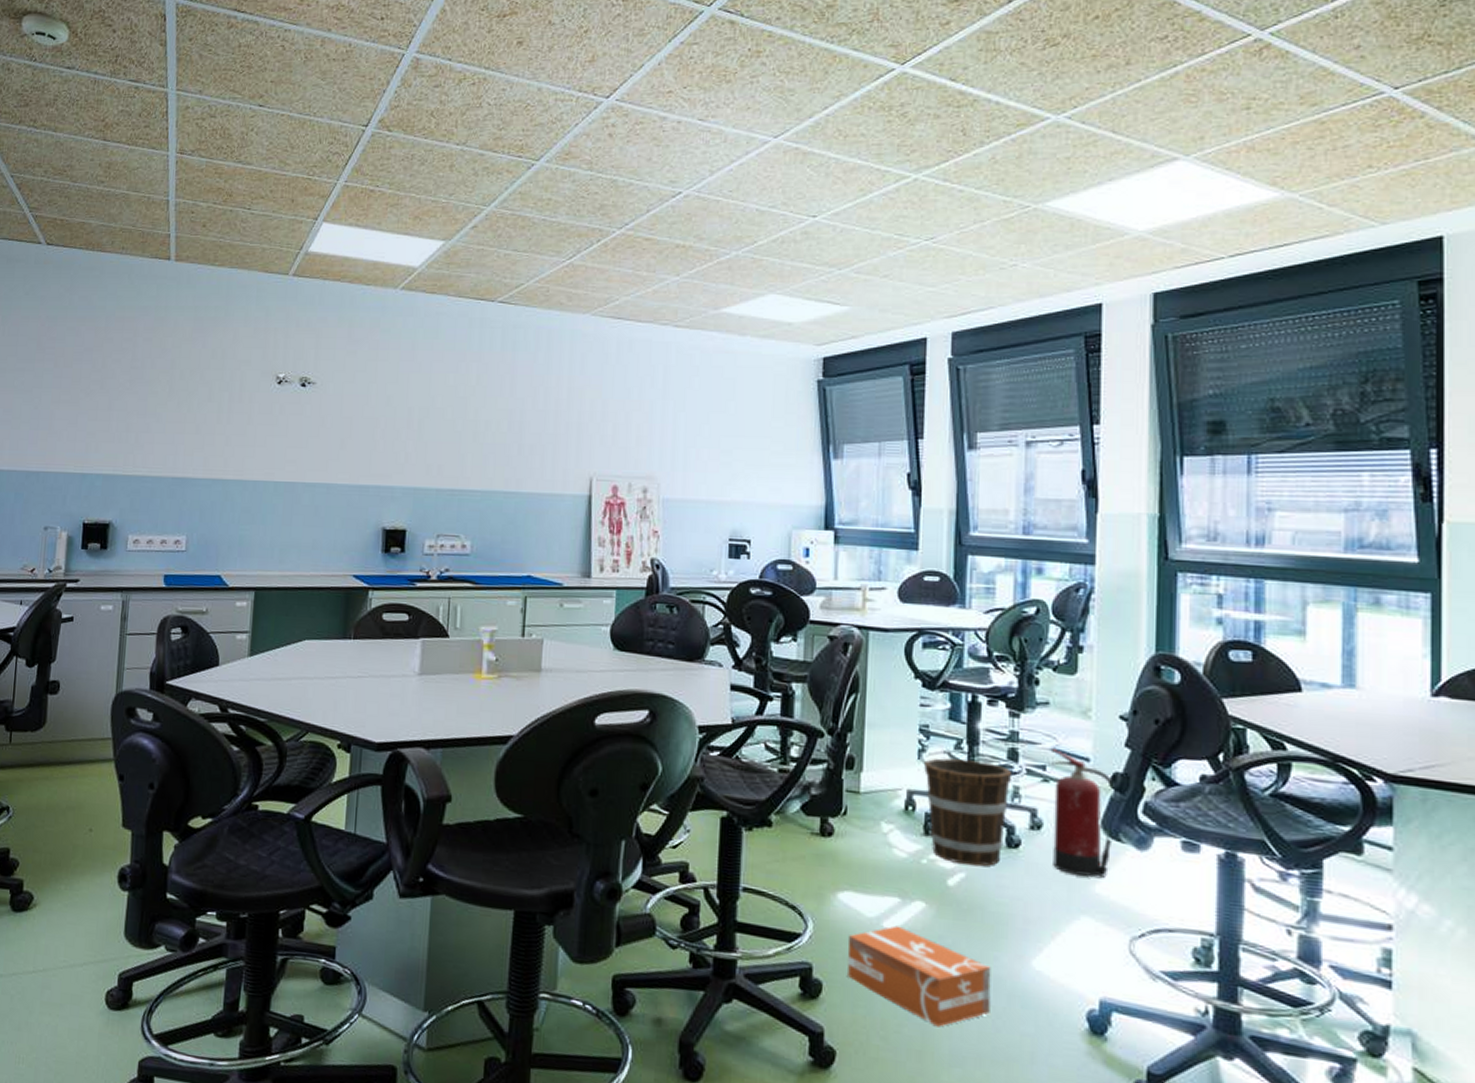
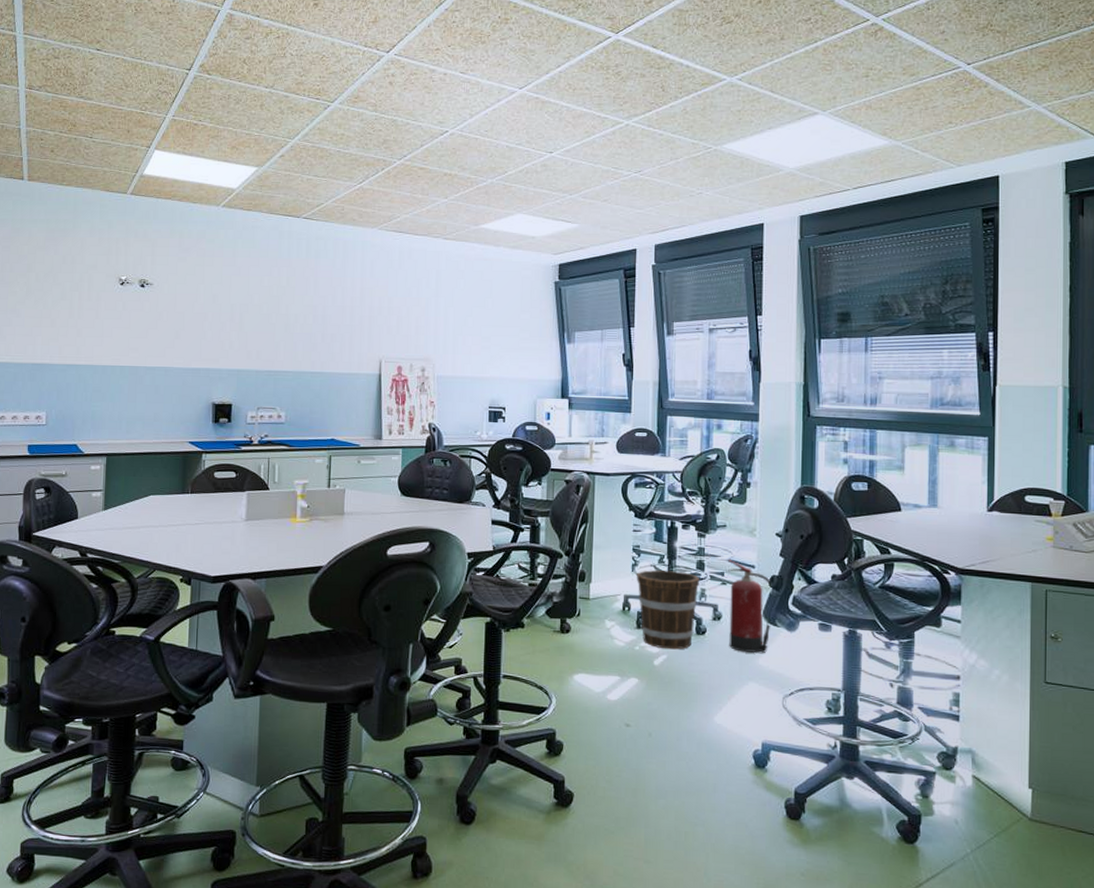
cardboard box: present [847,925,991,1027] -> none [581,697,686,770]

